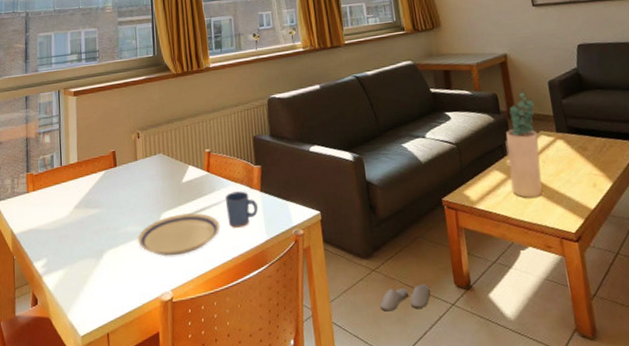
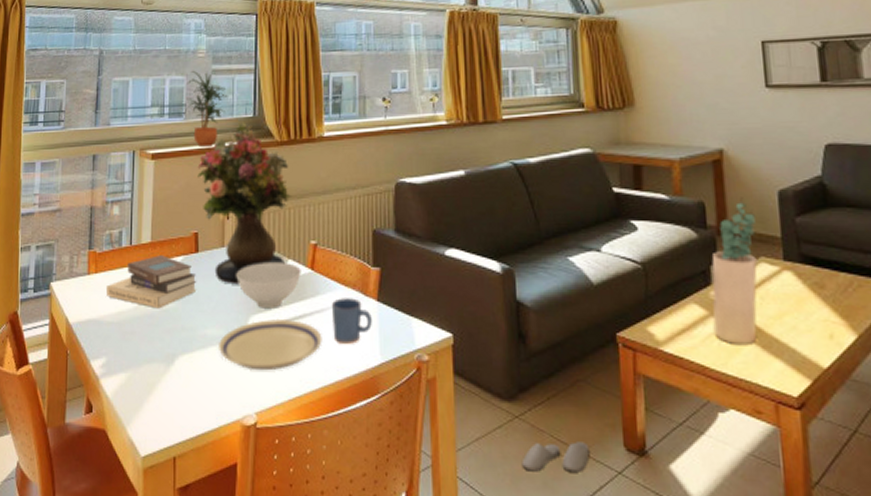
books: none [42,171,117,215] -> present [105,255,196,309]
potted plant: none [99,23,133,84] -> present [186,70,230,148]
bouquet: none [111,60,189,189] -> present [197,121,293,285]
bowl: none [148,168,200,206] -> present [236,263,301,309]

